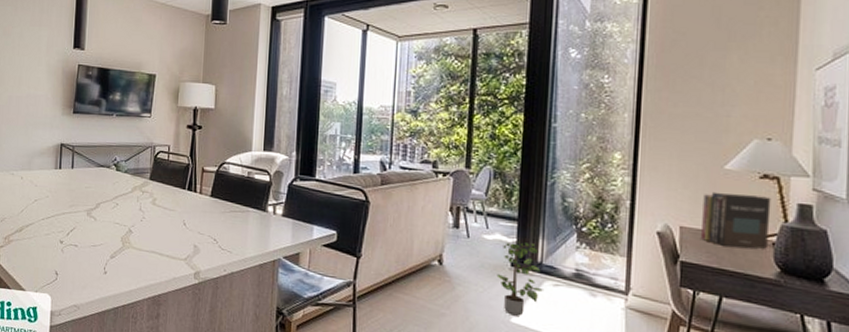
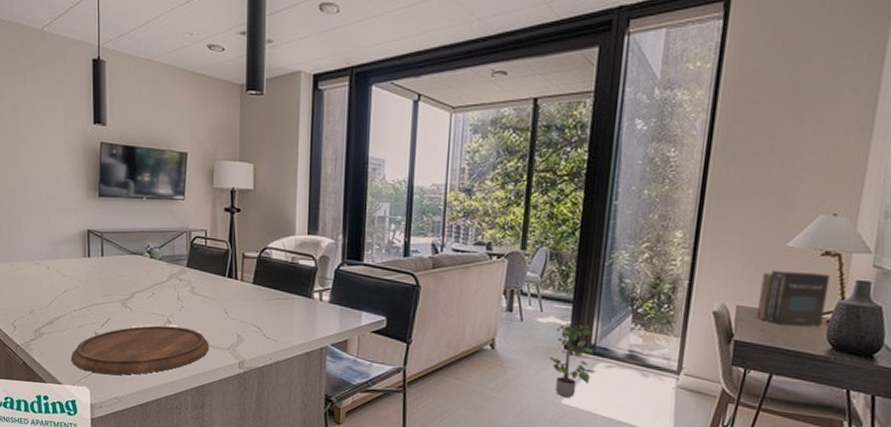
cutting board: none [36,235,167,283] -> present [72,325,209,375]

